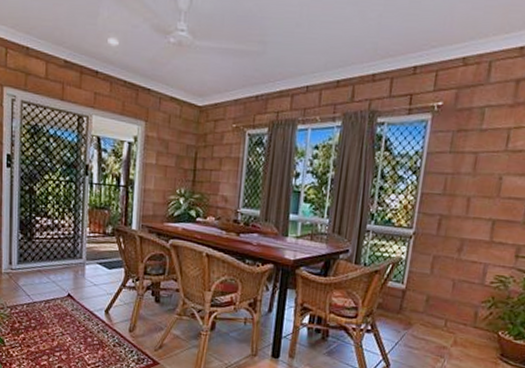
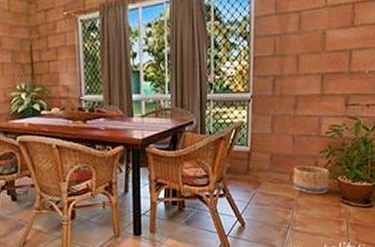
basket: none [447,312,490,347] -> present [293,165,329,194]

